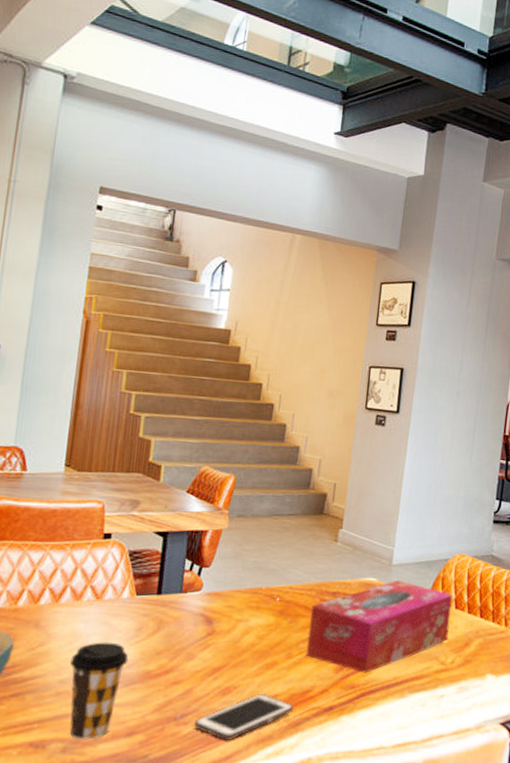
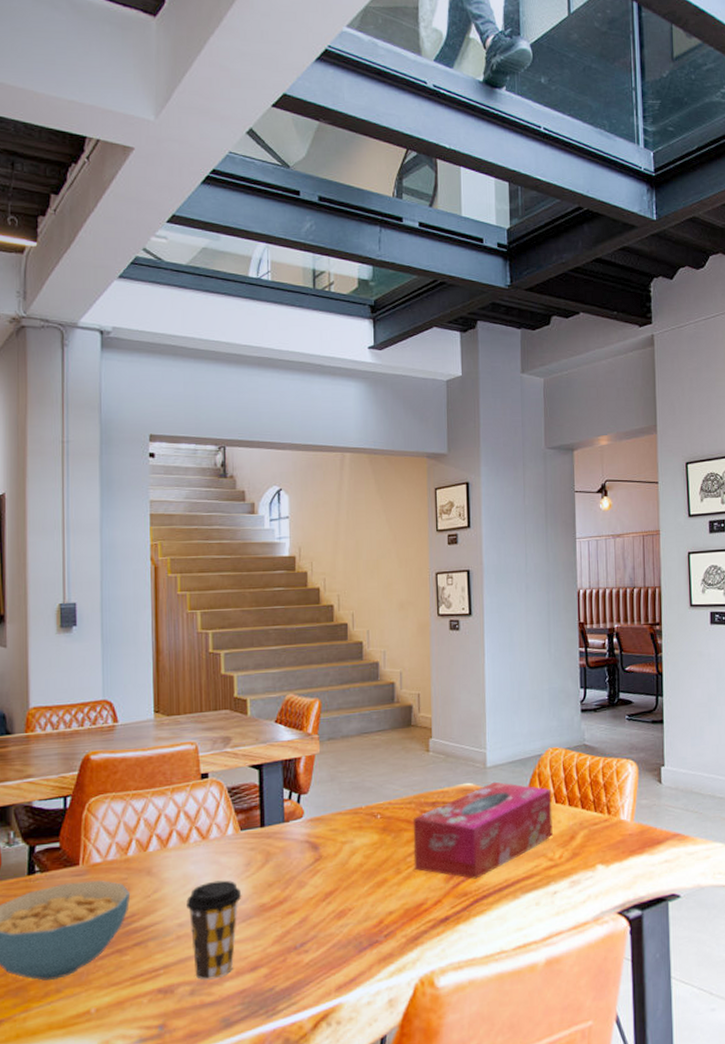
cell phone: present [194,694,294,741] -> none [315,912,410,965]

